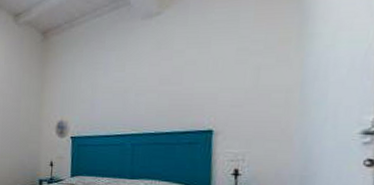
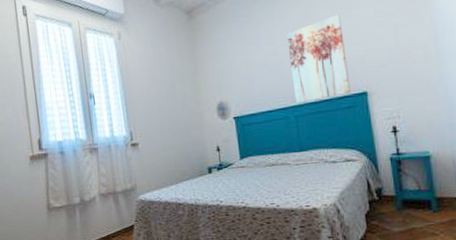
wall art: none [134,47,198,133] -> present [287,13,351,104]

